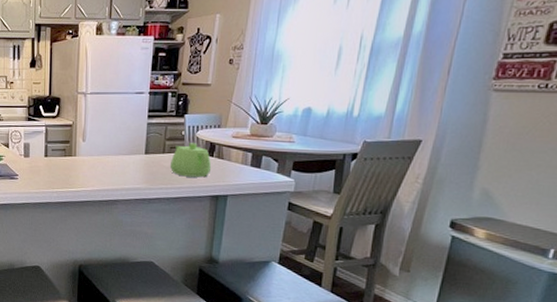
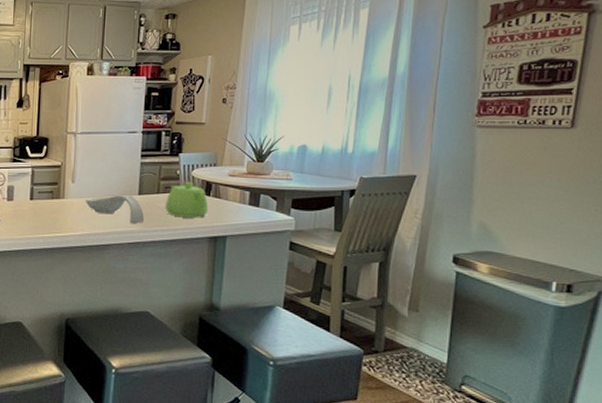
spoon rest: none [95,153,151,181] -> present [85,194,145,223]

